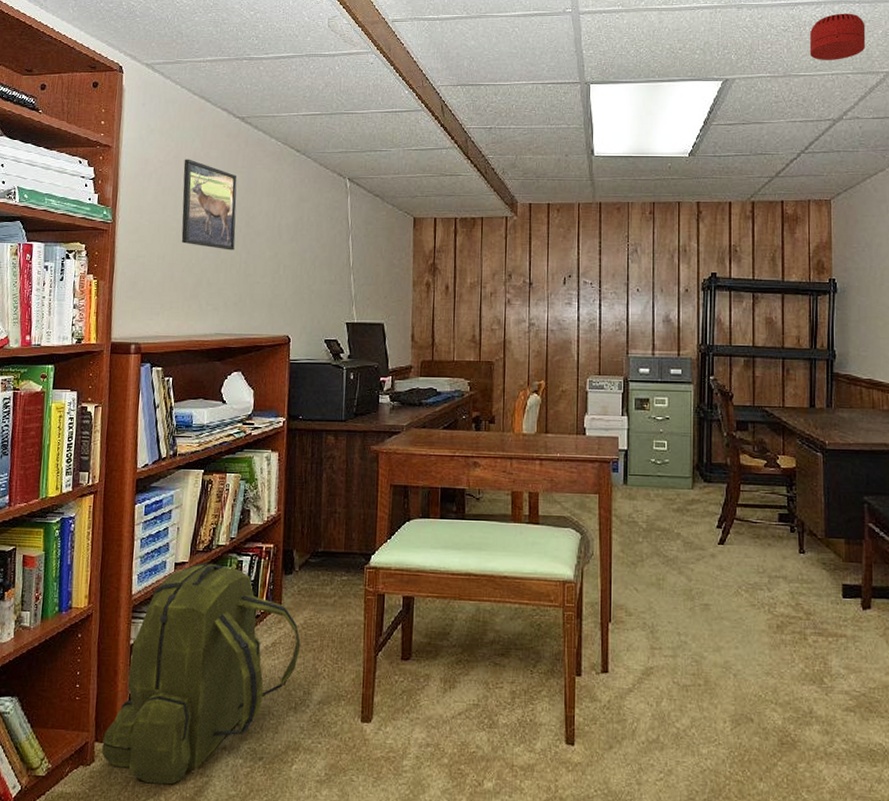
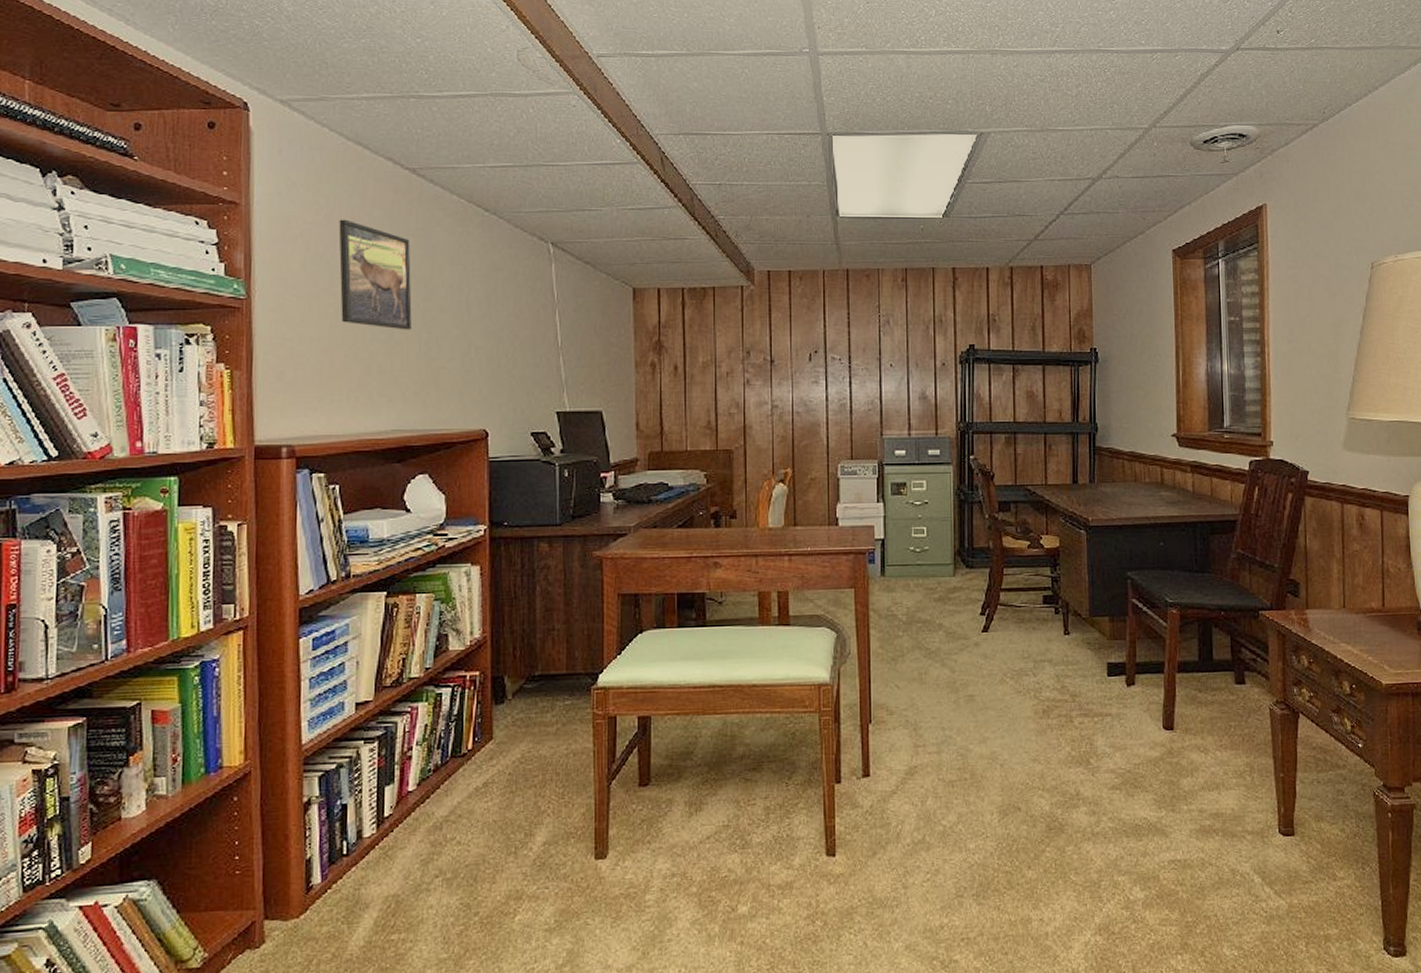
backpack: present [102,562,301,785] -> none [274,699,518,959]
smoke detector: present [809,13,866,60] -> none [1067,63,1125,114]

